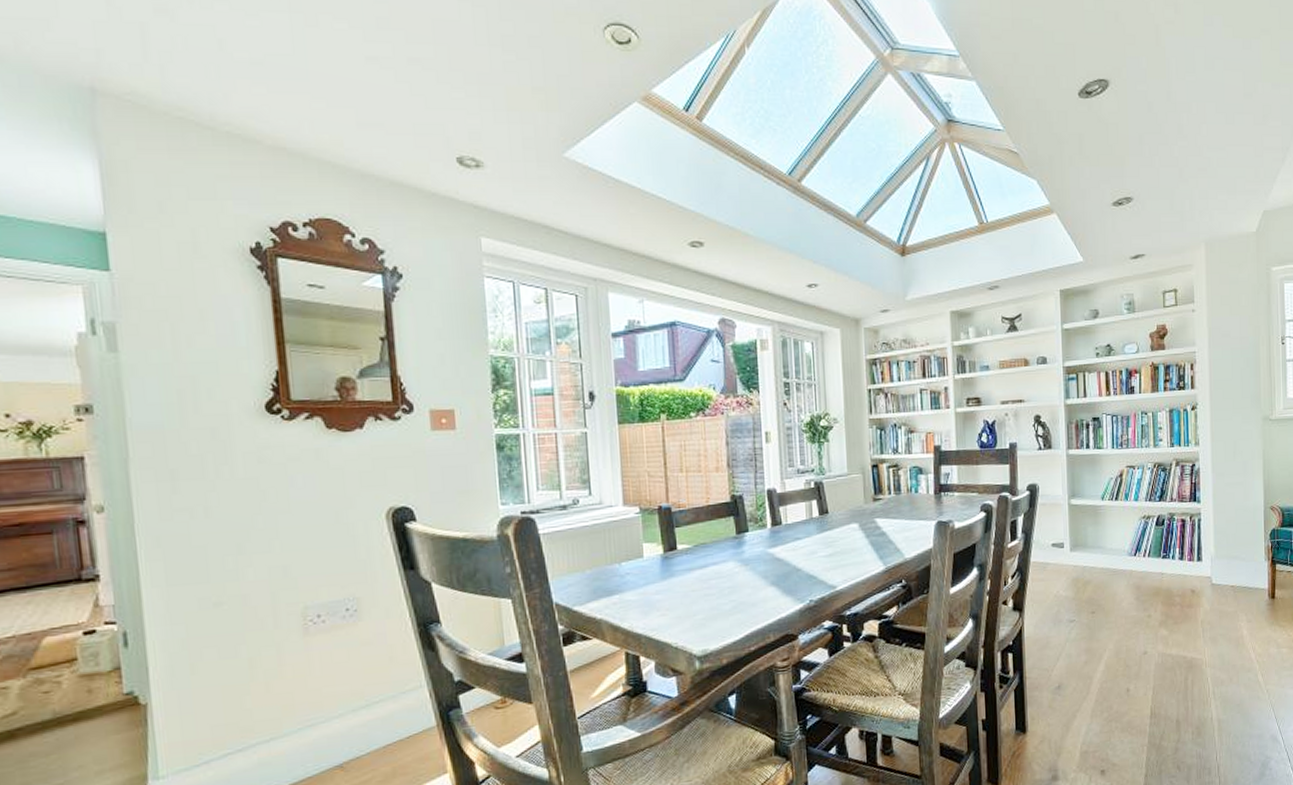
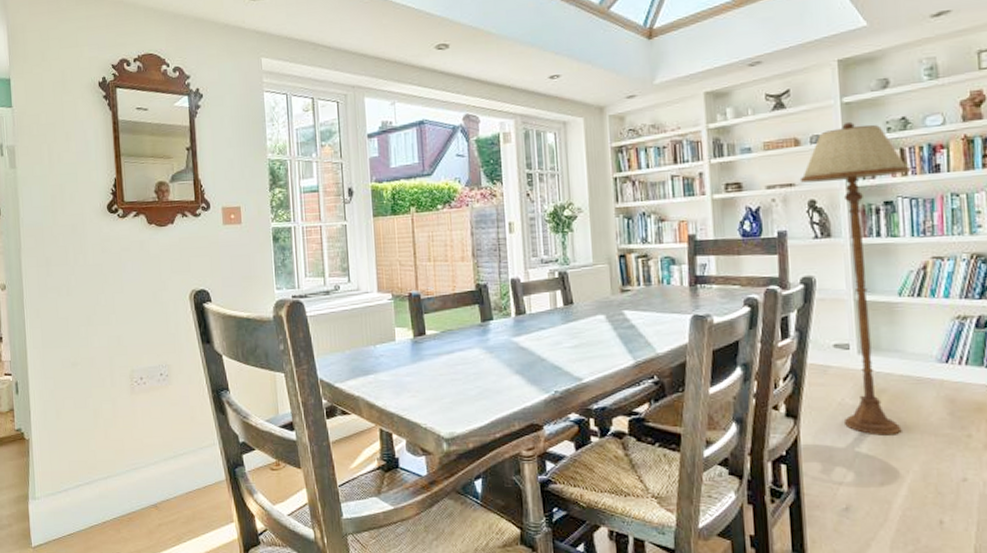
floor lamp: none [1028,346,1113,622] -> present [799,121,911,436]

